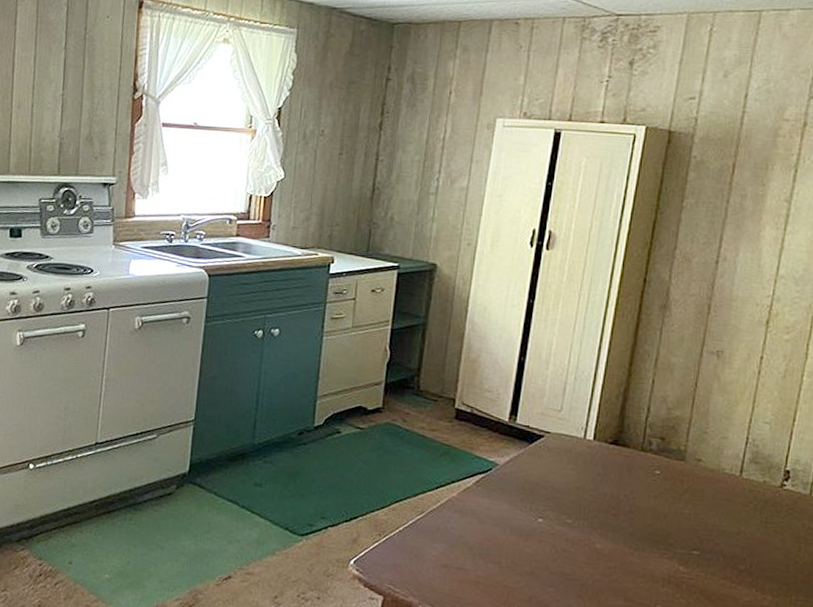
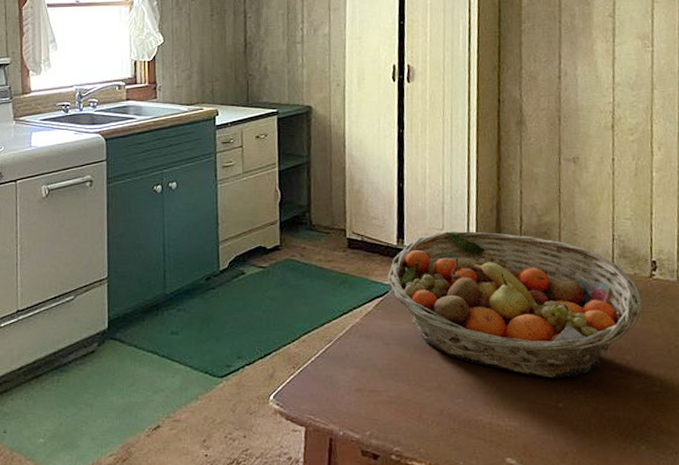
fruit basket: none [493,413,767,580] -> present [387,231,643,378]

